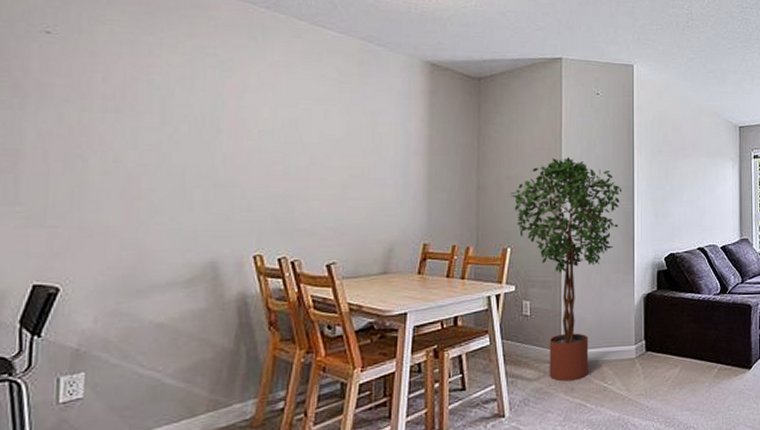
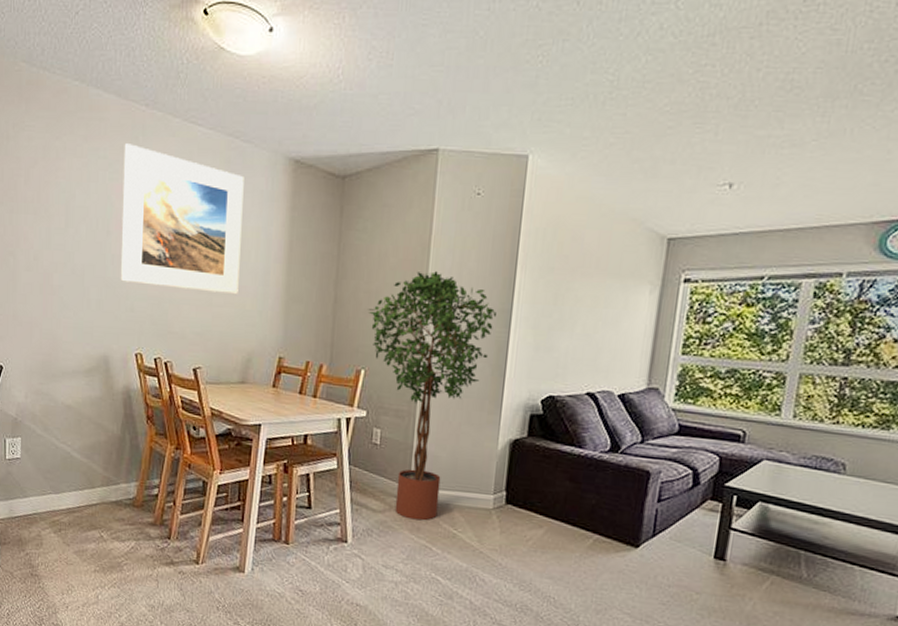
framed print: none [233,43,379,188] -> present [120,143,244,295]

